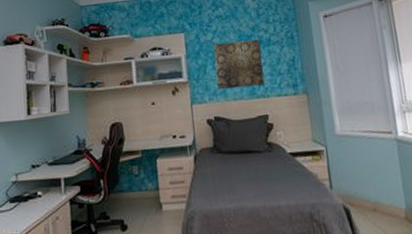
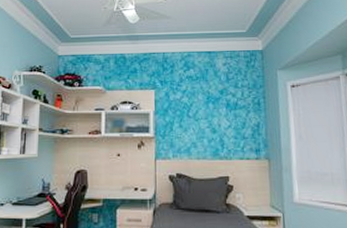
wall art: present [213,40,265,89] -> none [181,102,228,148]

